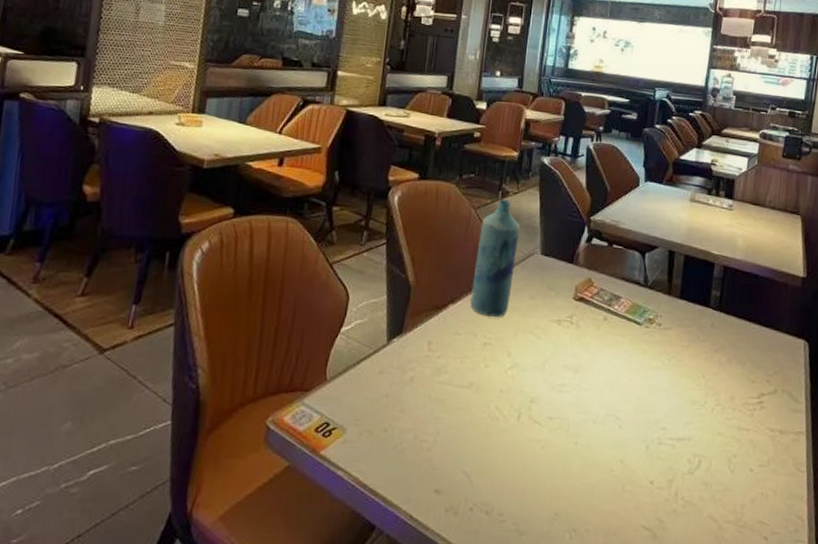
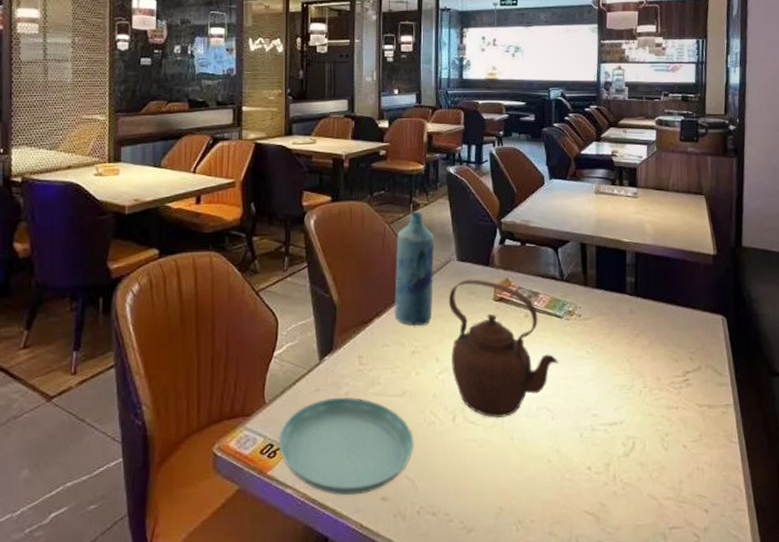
saucer: none [335,381,475,485] -> present [279,396,414,496]
teapot: none [523,275,633,421] -> present [448,279,559,418]

